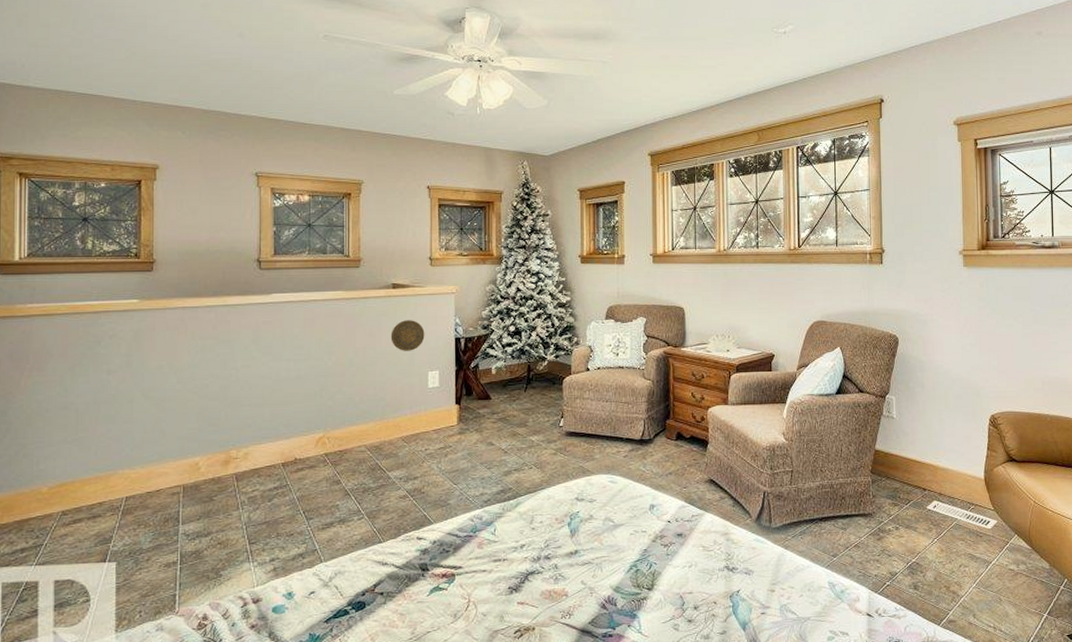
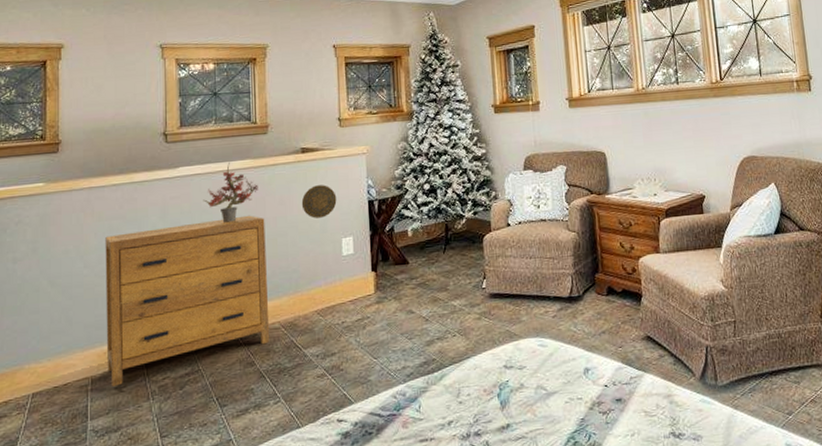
dresser: none [198,344,356,495] -> present [105,215,270,386]
potted plant: none [295,292,349,349] -> present [203,162,259,223]

